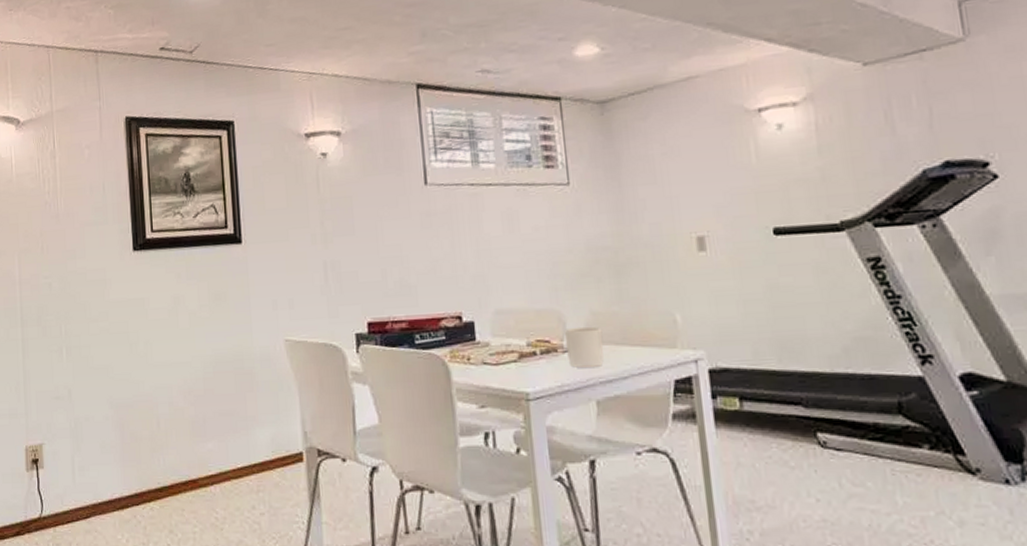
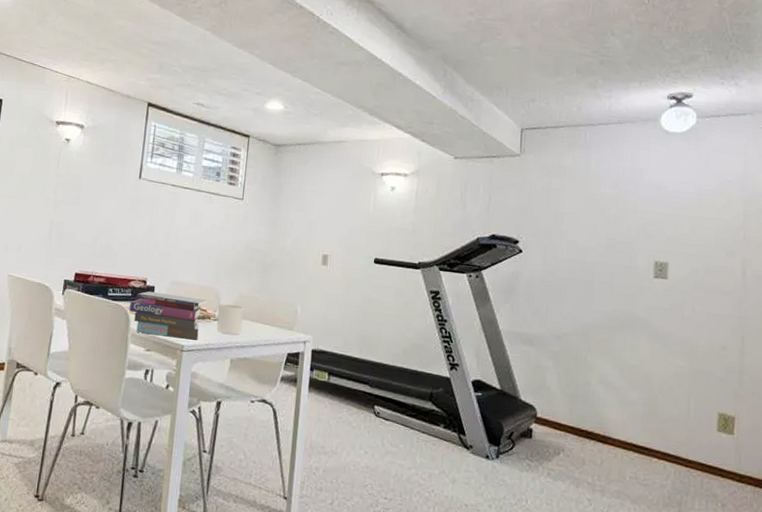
books: none [446,327,549,385] -> present [129,291,208,340]

